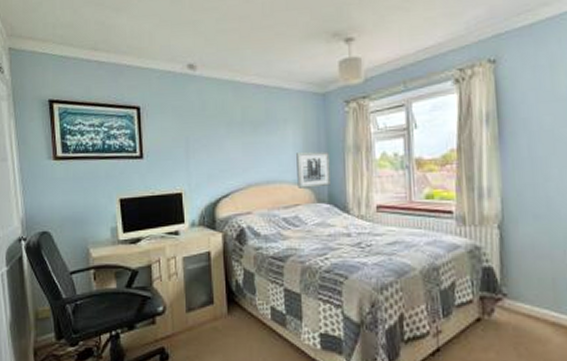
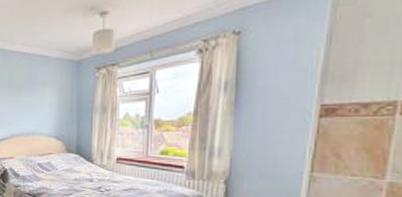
wall art: present [296,151,330,188] -> none [51,111,80,140]

